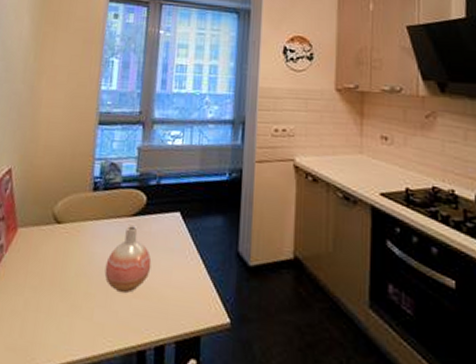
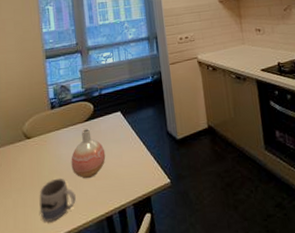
mug: none [55,283,104,340] -> present [39,178,76,222]

